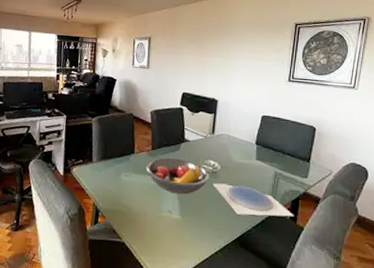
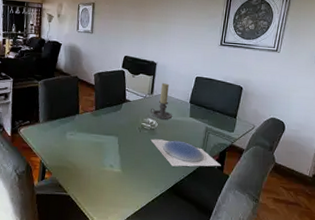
fruit bowl: present [146,157,209,195] -> none [89,116,148,150]
candle holder: none [211,122,237,163] -> present [150,83,173,120]

